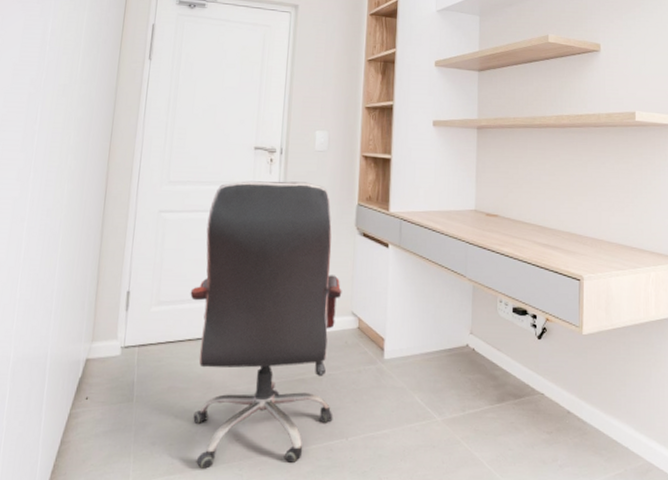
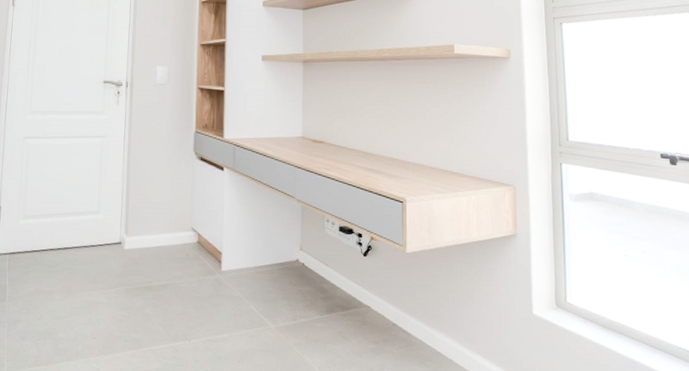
office chair: present [190,181,342,469] -> none [51,111,183,362]

